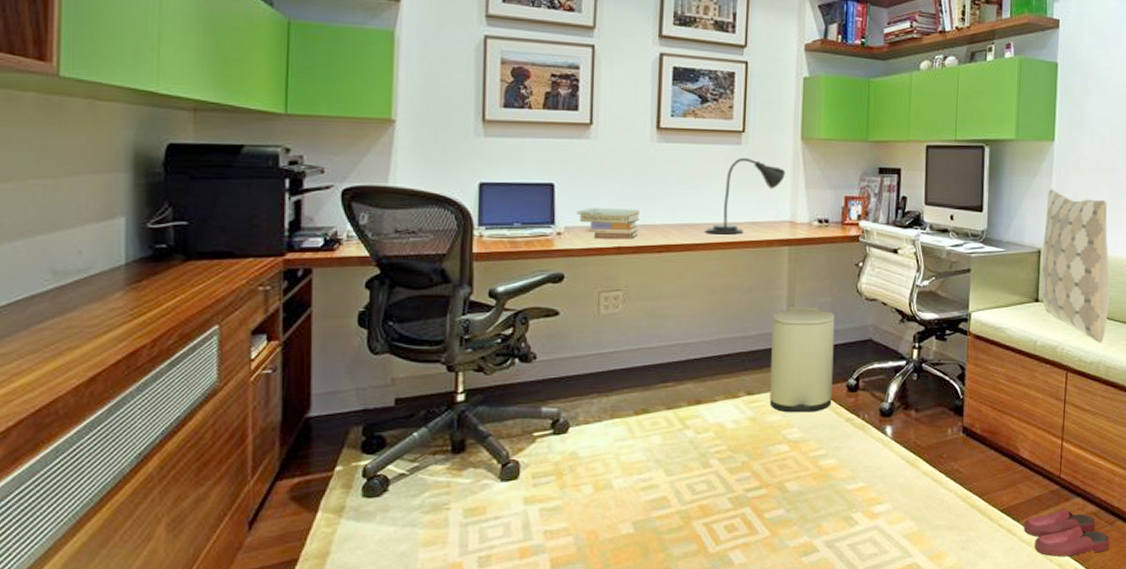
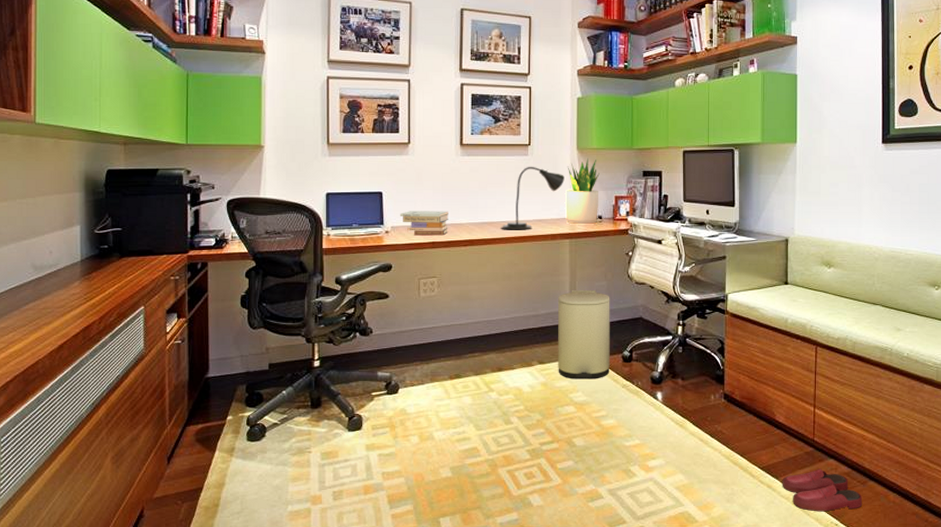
planter: none [785,150,827,230] -> present [565,158,600,225]
pillow: present [1041,189,1110,343] -> none [790,185,853,321]

